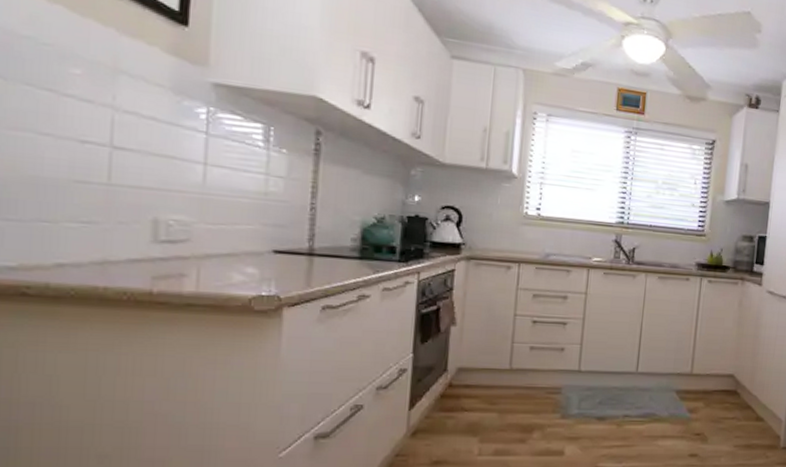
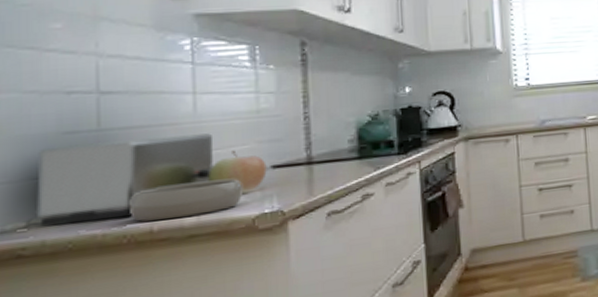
toaster: none [43,192,218,275] -> present [37,133,213,227]
bowl: none [130,251,244,286] -> present [128,178,244,222]
fruit: none [210,228,269,273] -> present [208,150,267,193]

